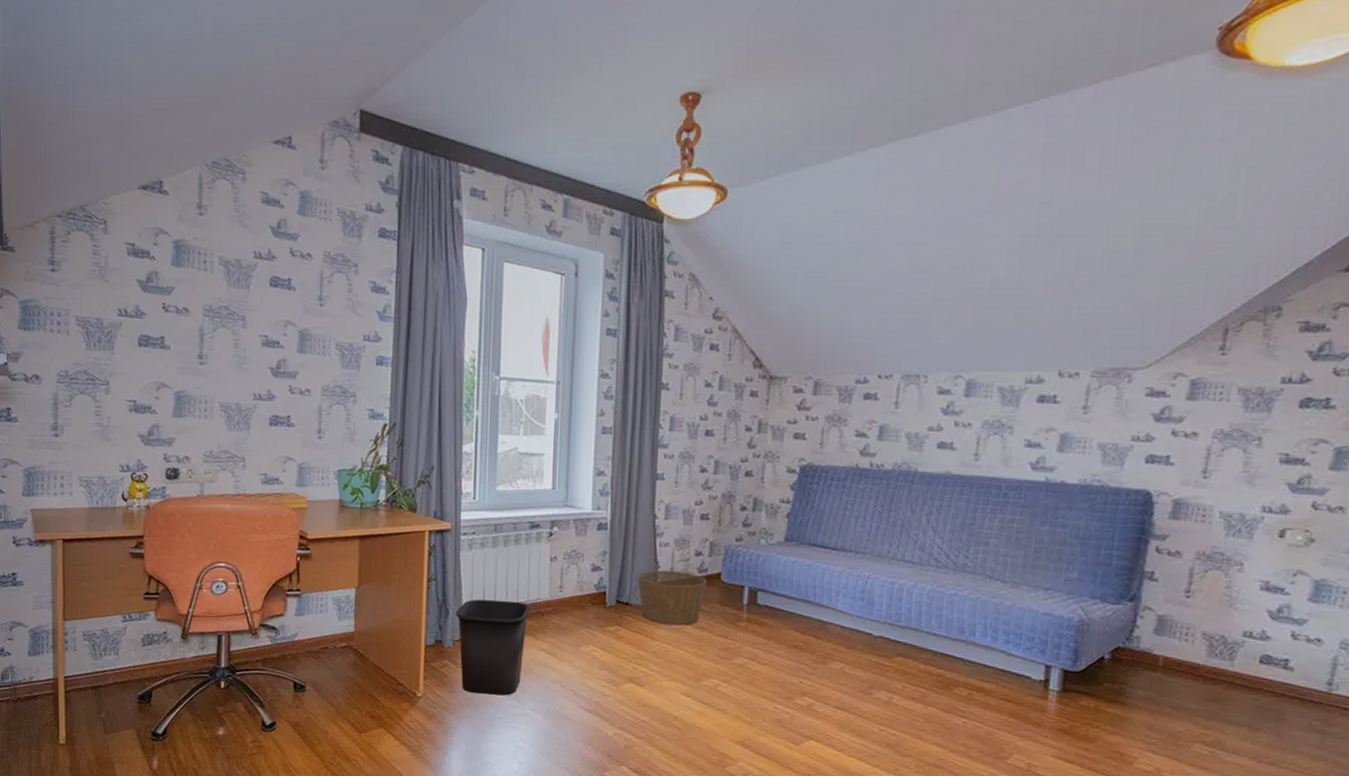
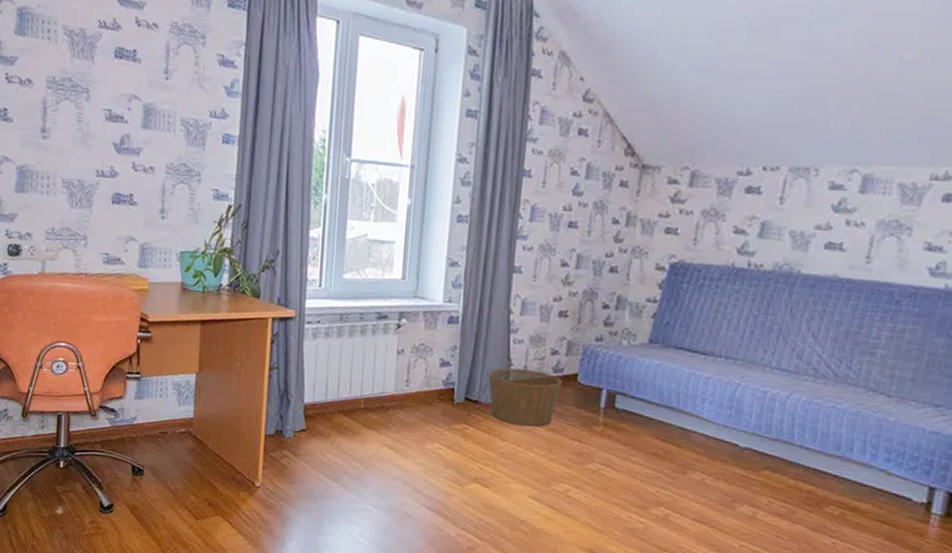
waste bin: present [455,599,531,696] -> none [296,390,375,490]

